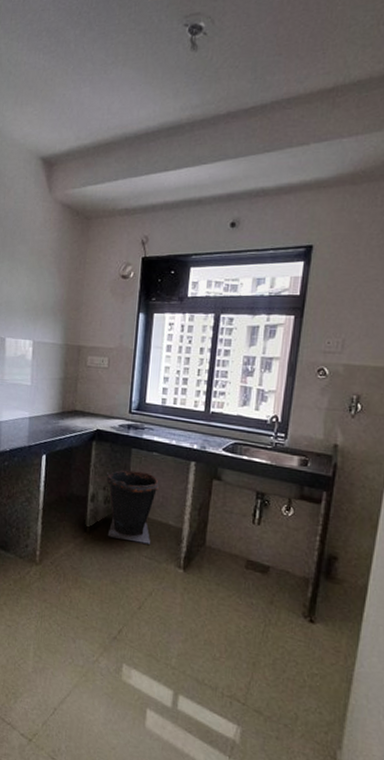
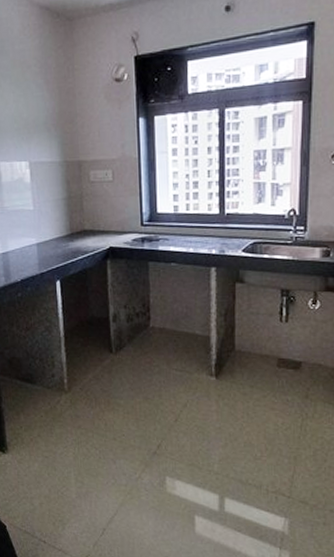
bucket: present [106,470,159,544] -> none [126,285,181,357]

